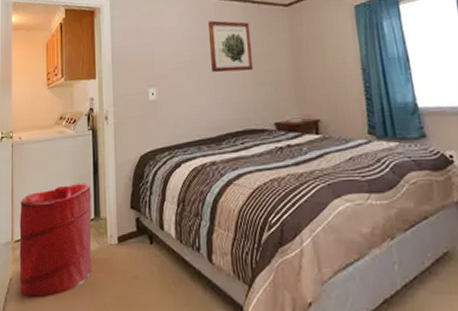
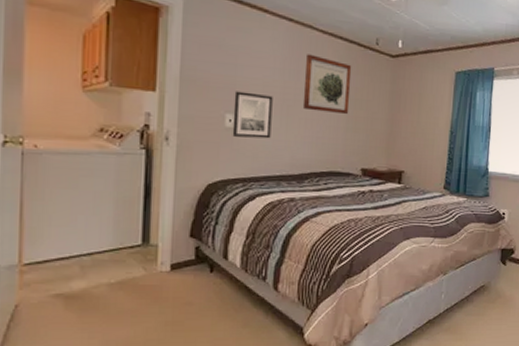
laundry hamper: present [19,183,92,298] -> none [30,206,140,325]
wall art: none [153,65,187,108] -> present [232,91,273,139]

